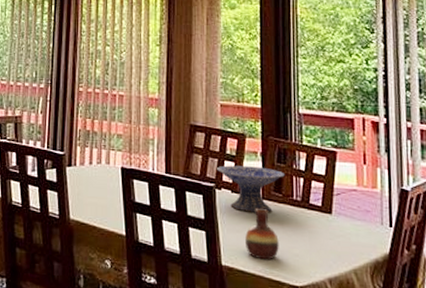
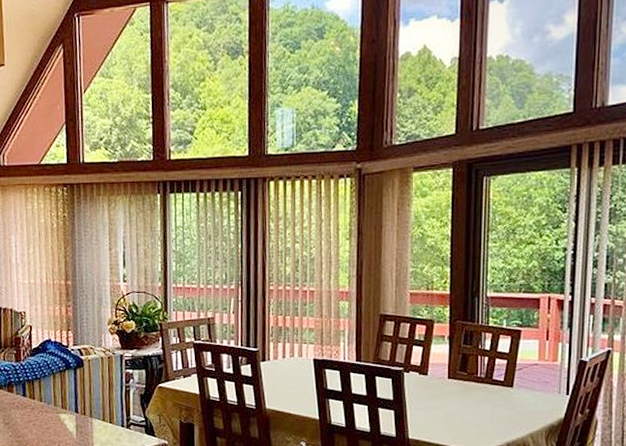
decorative bowl: present [216,165,285,213] -> none [405,349,471,391]
vase: present [244,207,279,260] -> none [430,386,462,432]

